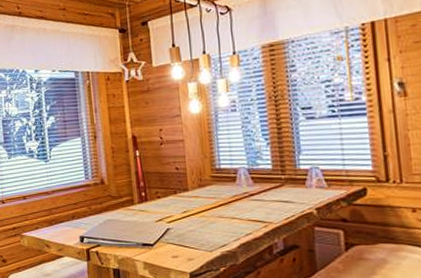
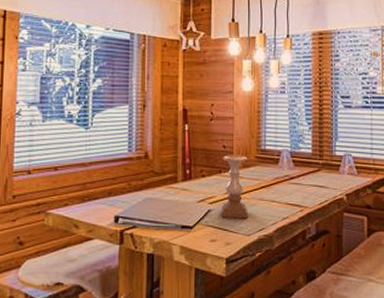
candle holder: none [176,175,209,236] -> present [221,155,249,219]

